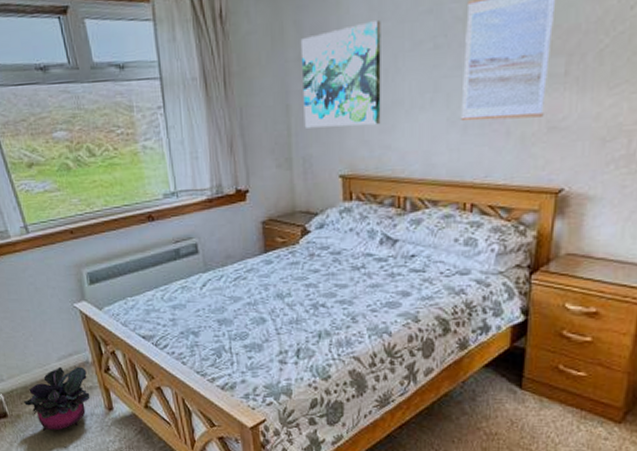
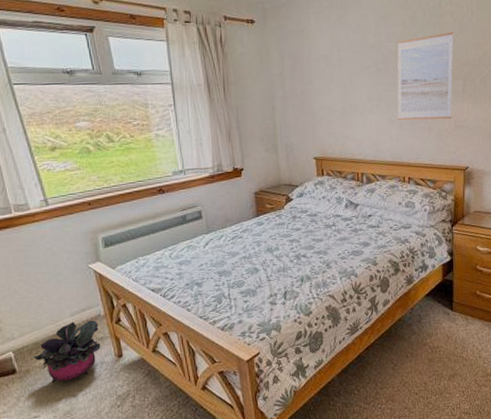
wall art: present [300,20,381,128] -> none [282,51,343,123]

